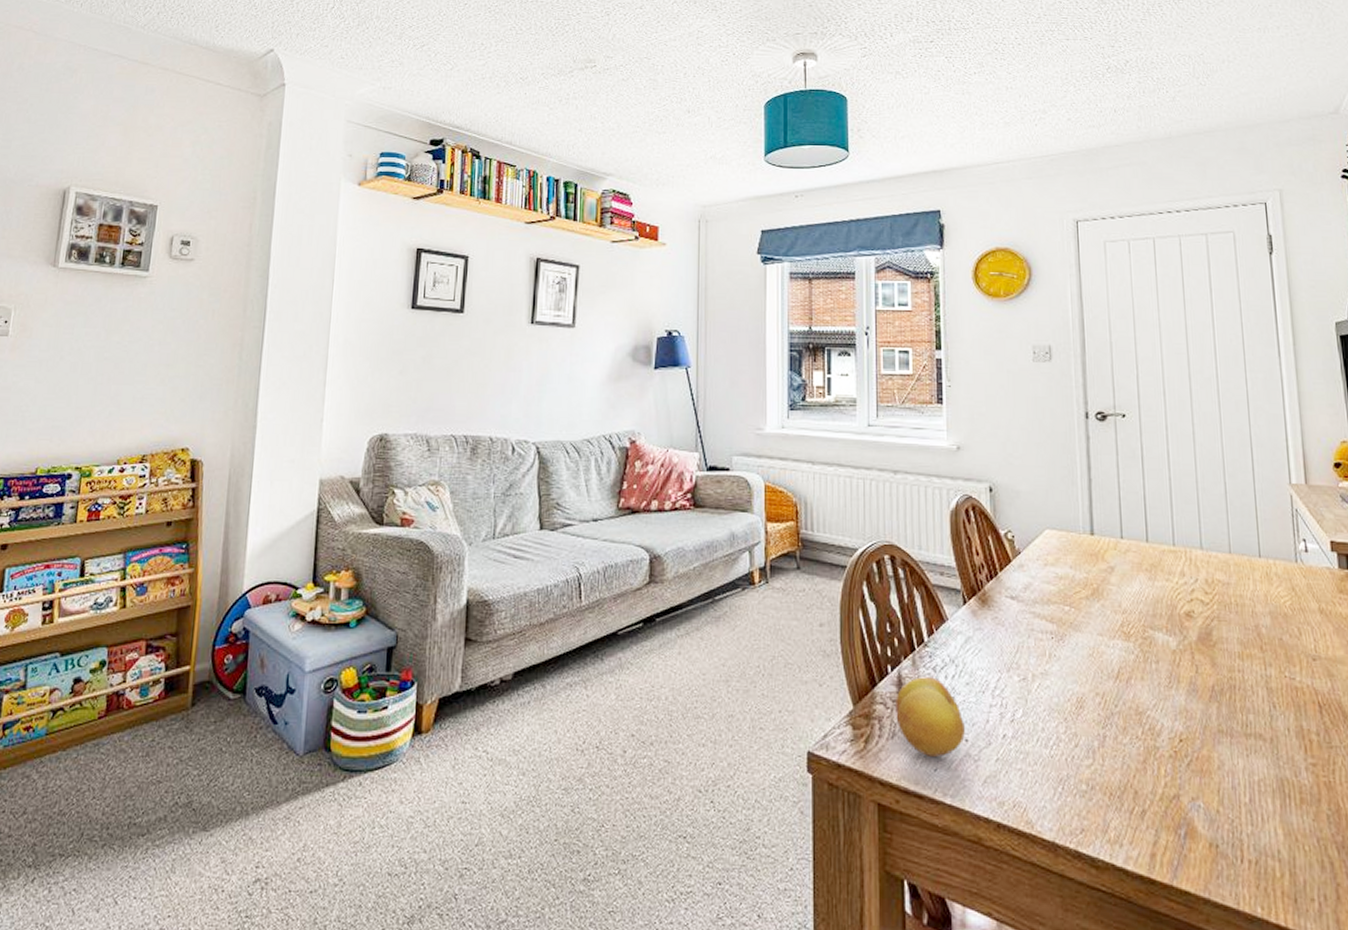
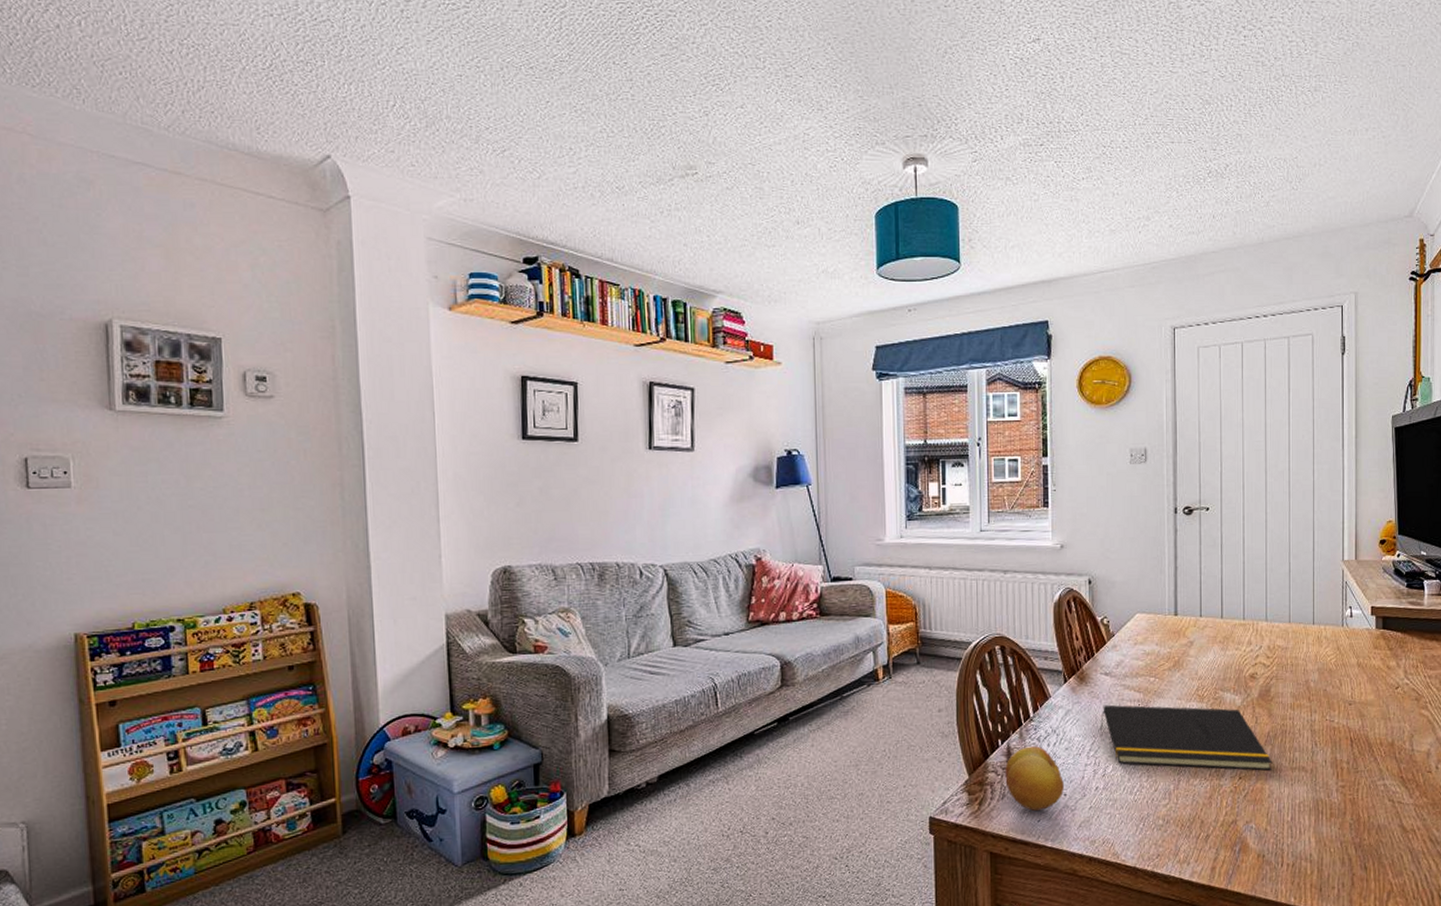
notepad: none [1007,634,1220,734] -> present [1100,704,1272,771]

